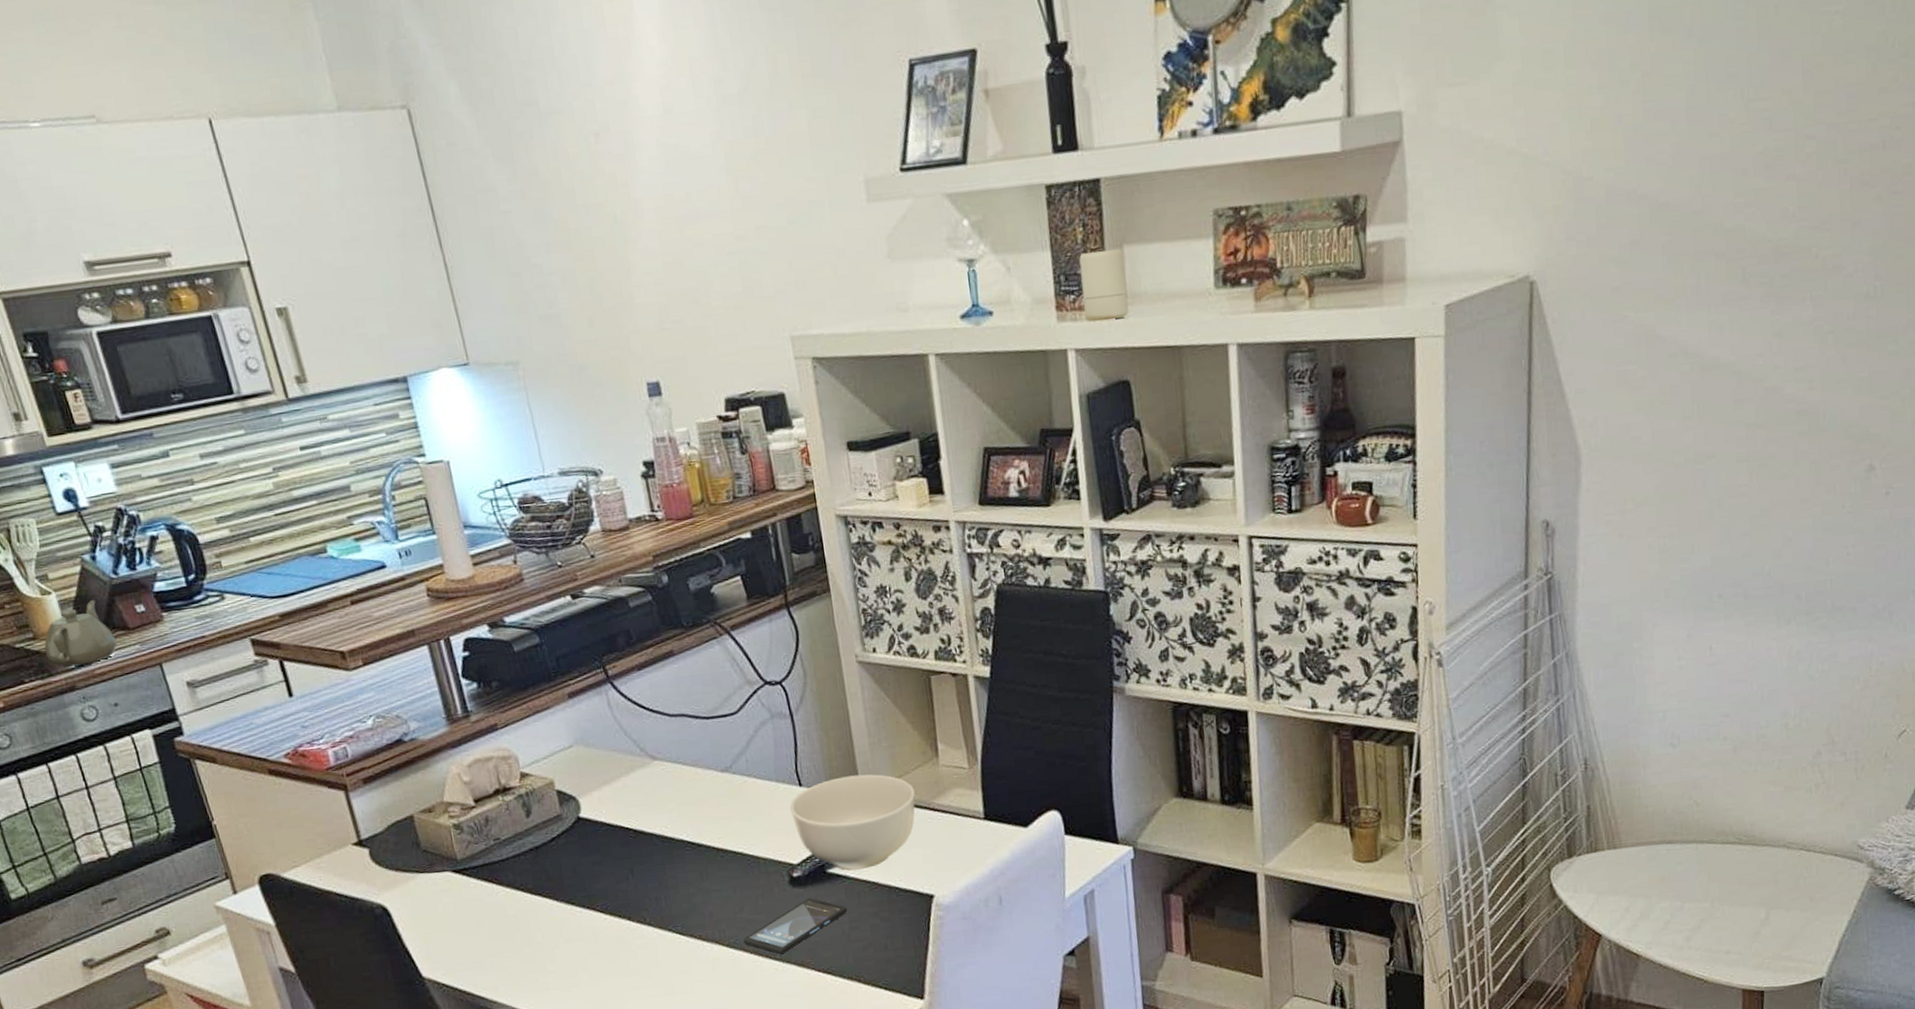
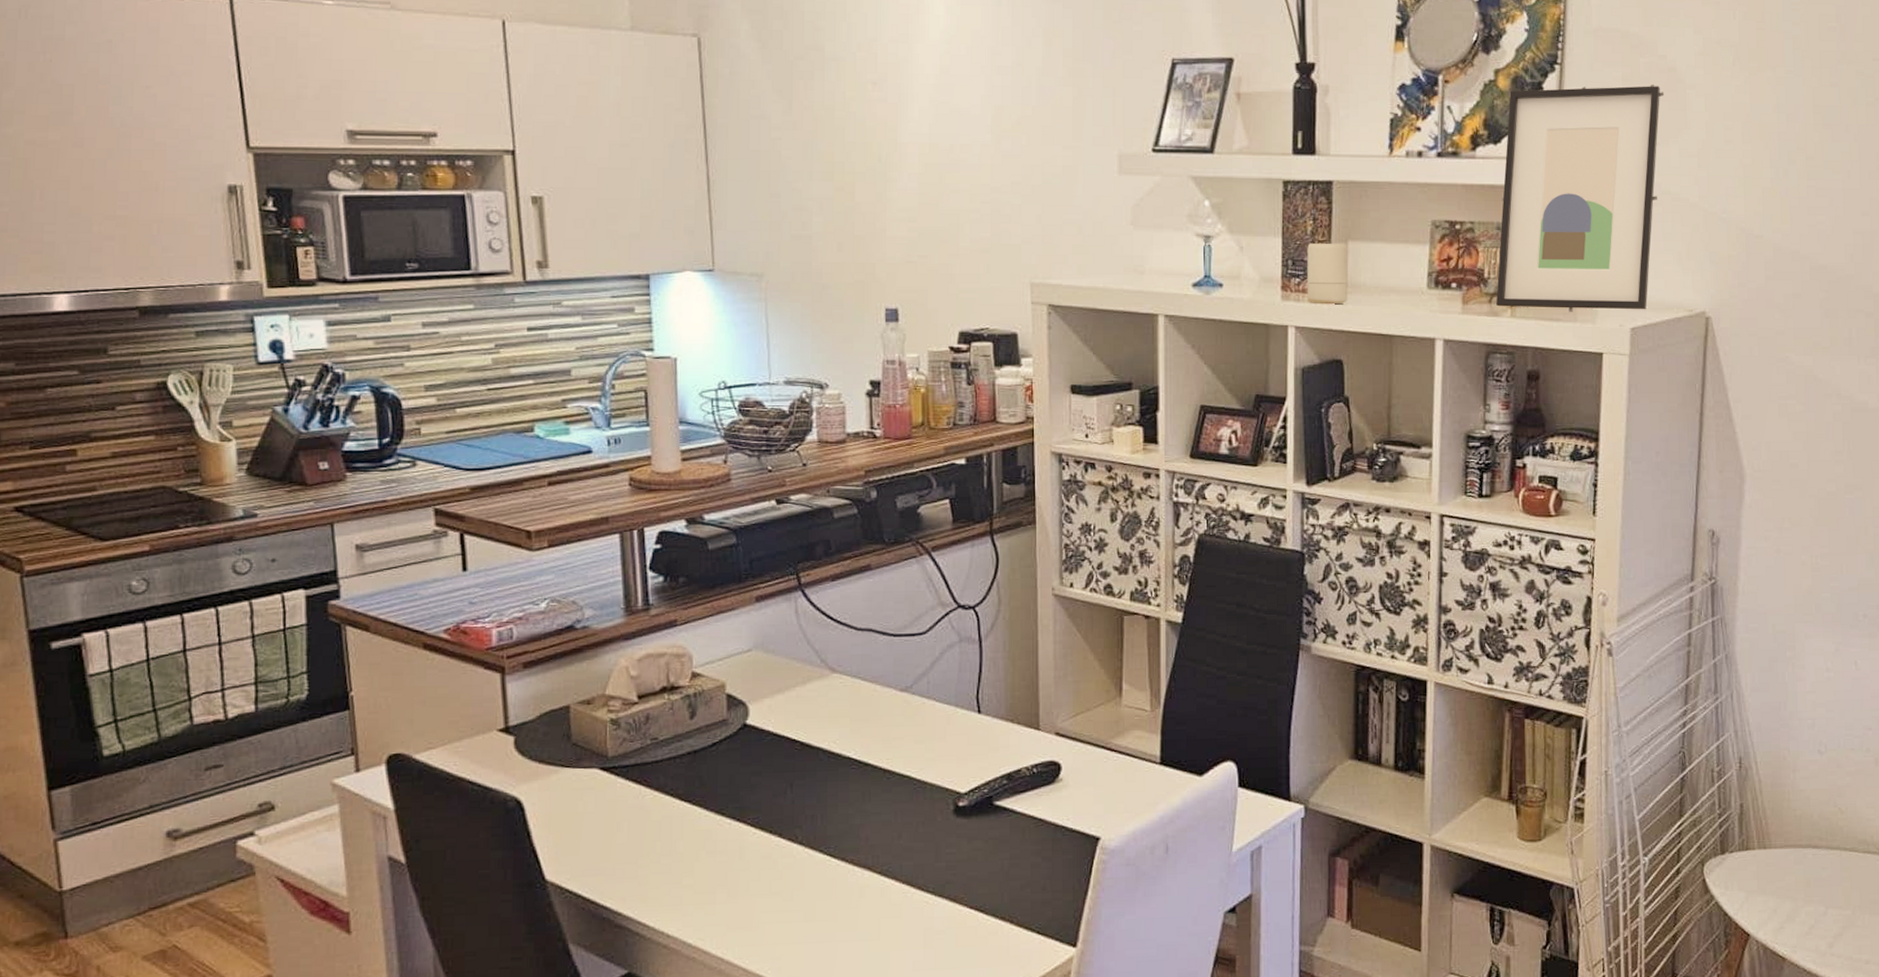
teapot: present [44,599,118,668] -> none [209,451,292,518]
smartphone: present [743,898,847,955] -> none [897,830,1009,887]
bowl: present [789,774,916,871] -> none [965,707,1095,805]
picture frame: none [1289,9,1471,299] -> present [1496,84,1665,312]

